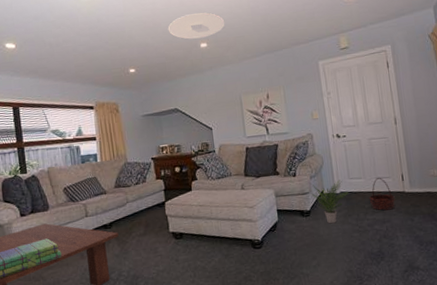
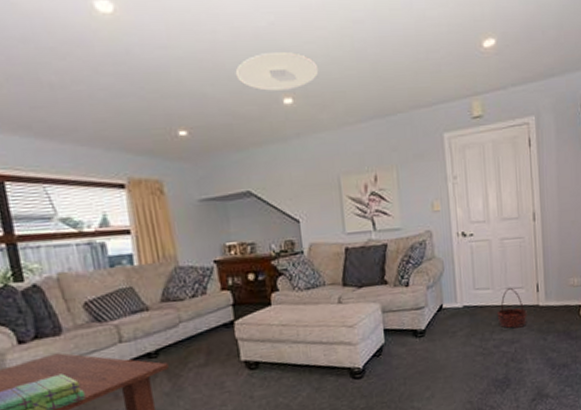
potted plant: present [309,179,349,224] -> none [425,290,473,346]

